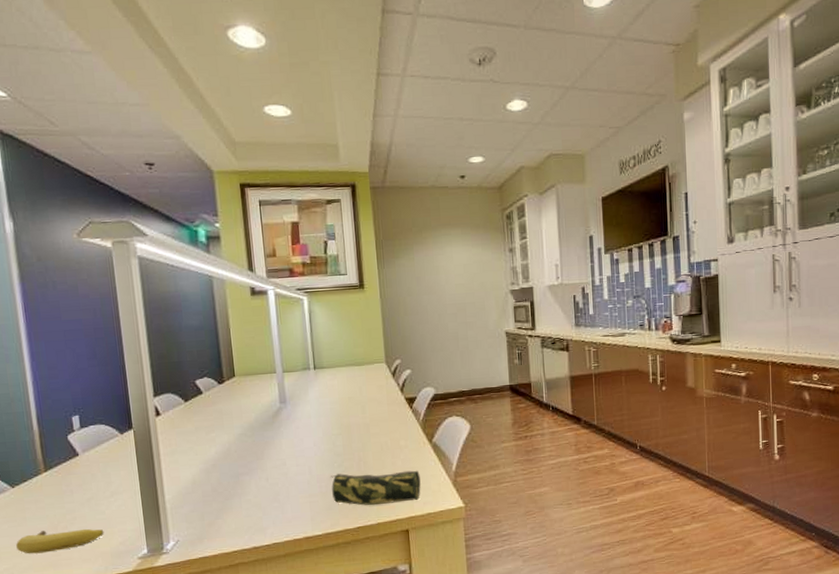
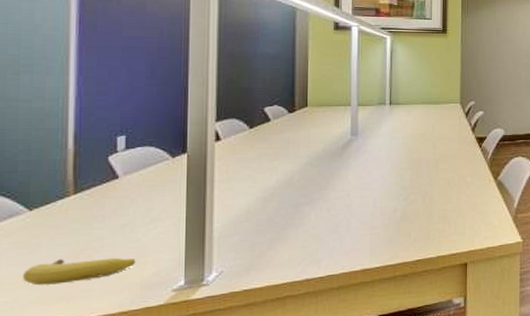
pencil case: present [331,470,421,506] -> none [395,206,483,239]

